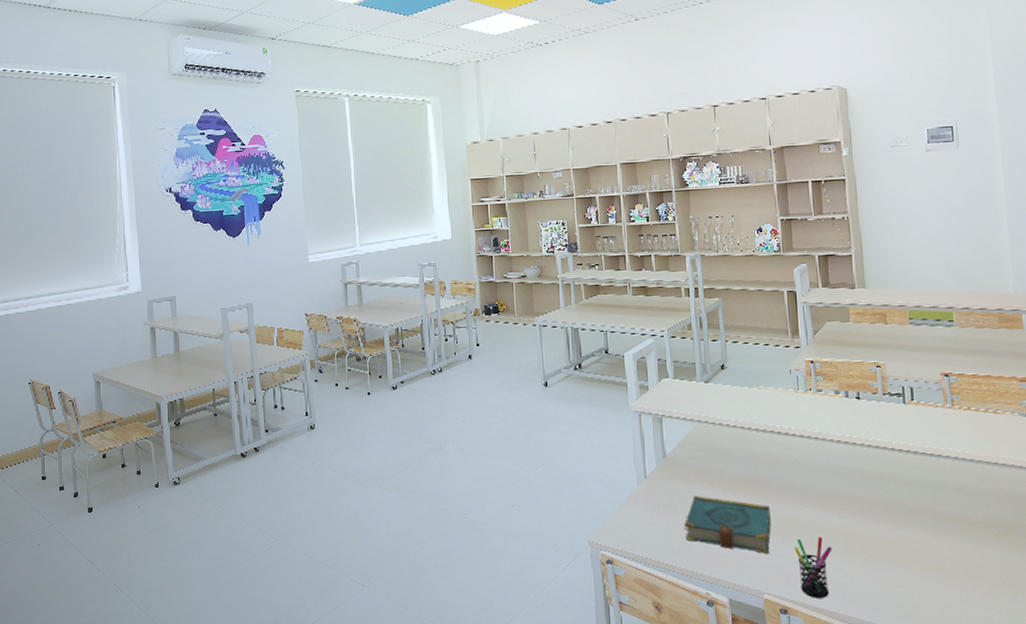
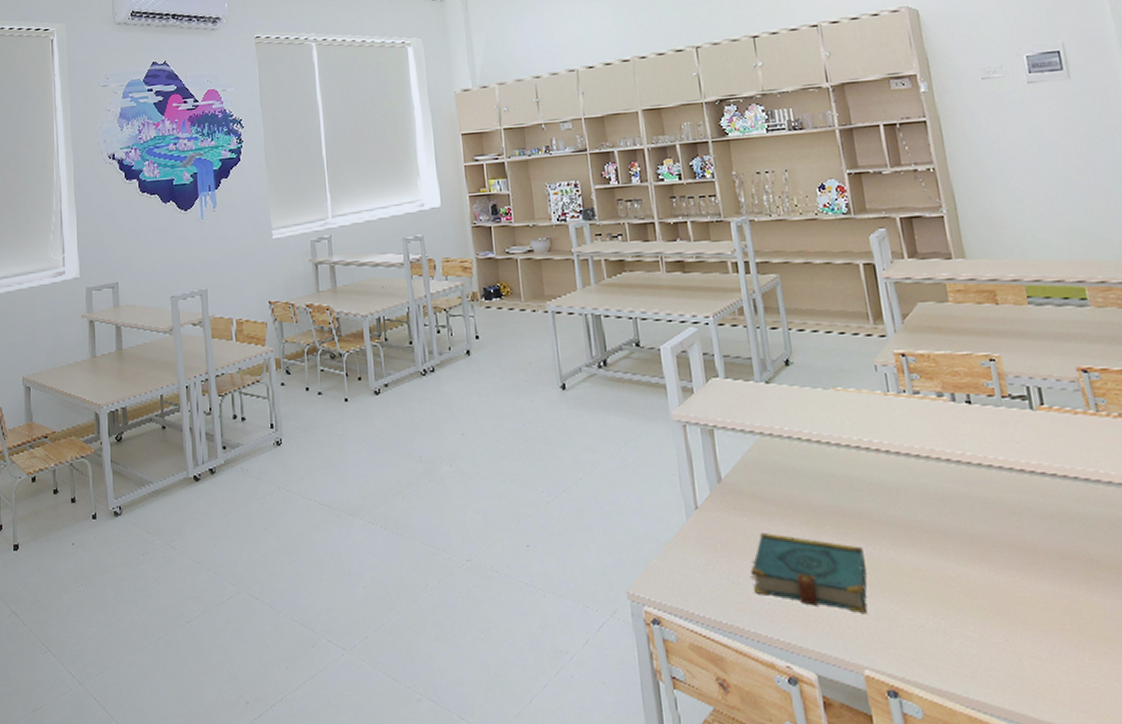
pen holder: present [794,537,832,598] -> none [900,590,953,676]

